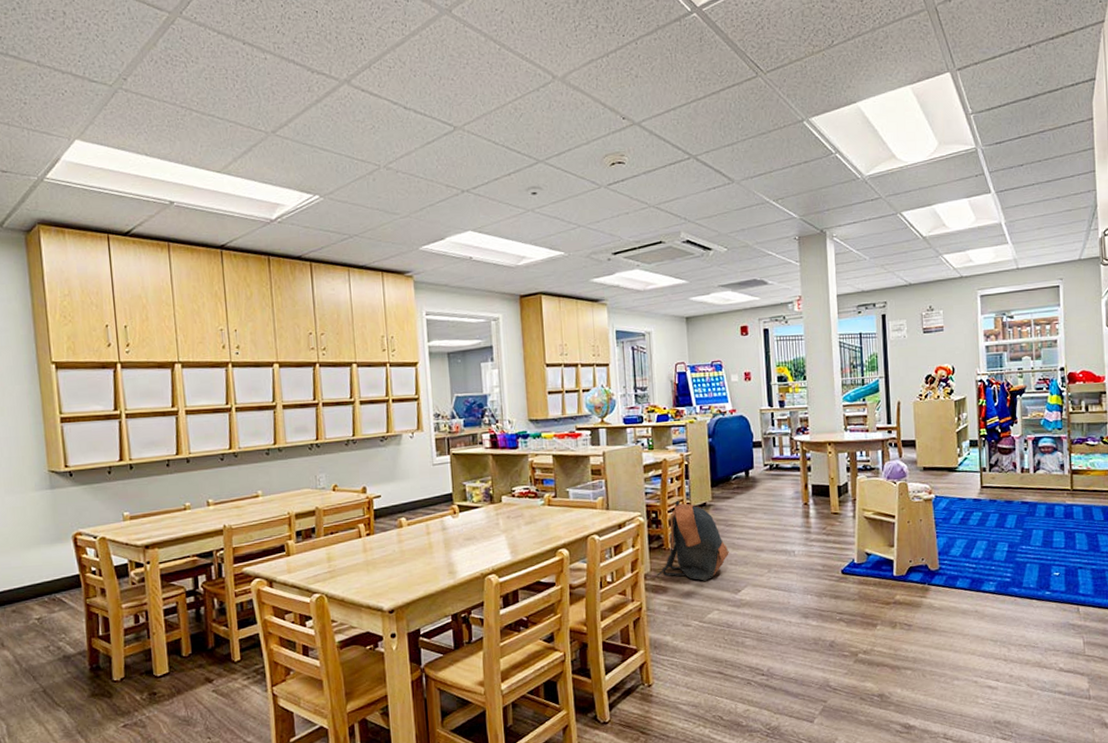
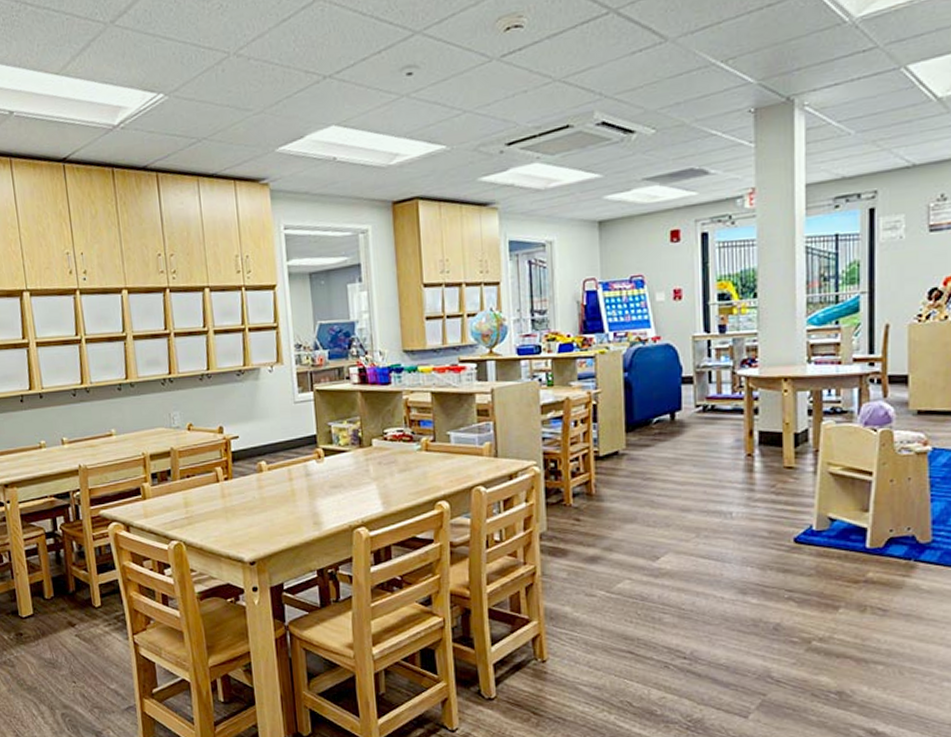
backpack: present [657,500,729,581] -> none [555,447,646,545]

